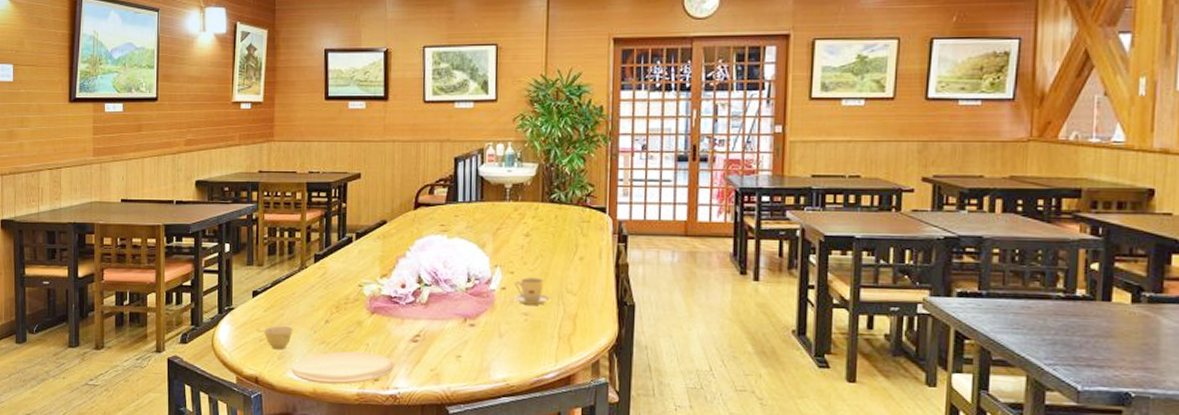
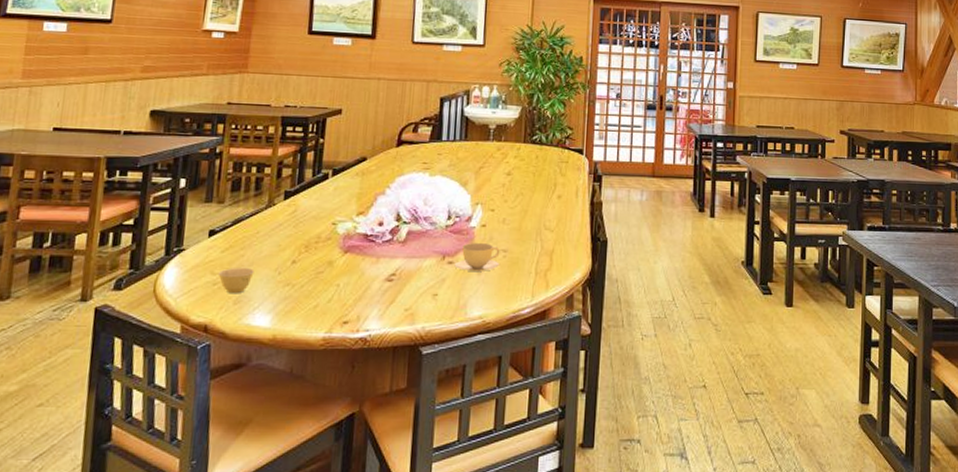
plate: present [291,351,396,385] -> none [248,293,368,329]
teacup: none [476,306,521,335] -> present [454,243,500,271]
teacup: present [513,278,550,305] -> none [493,215,529,242]

